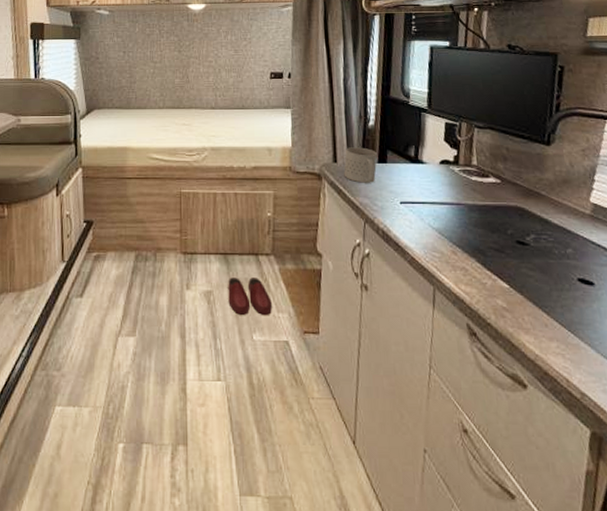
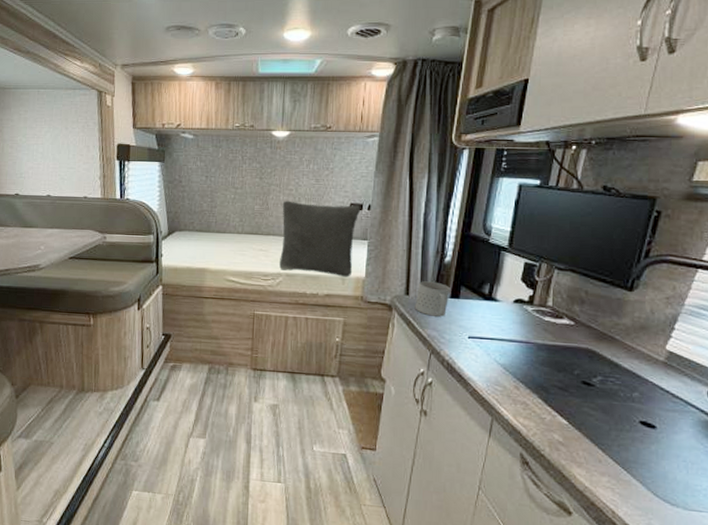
pillow: none [203,72,282,148] -> present [279,200,361,277]
slippers: present [228,277,272,315] -> none [292,394,333,430]

